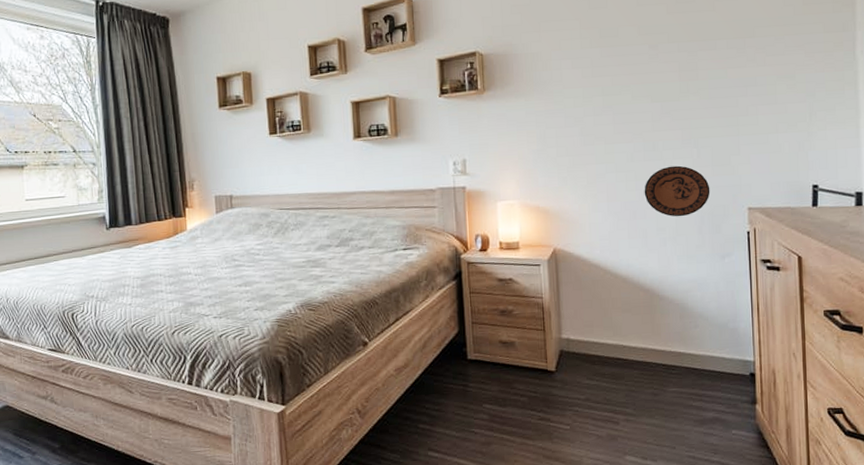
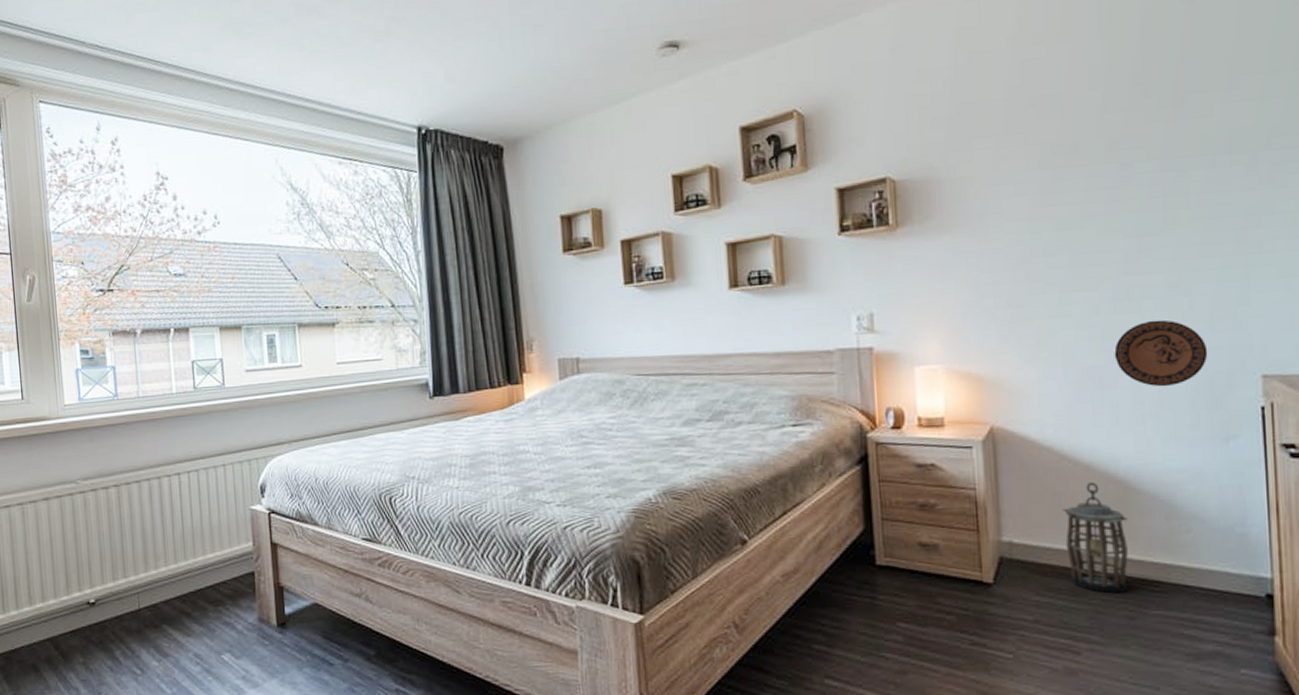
lantern: none [606,291,654,376] -> present [1062,482,1130,594]

